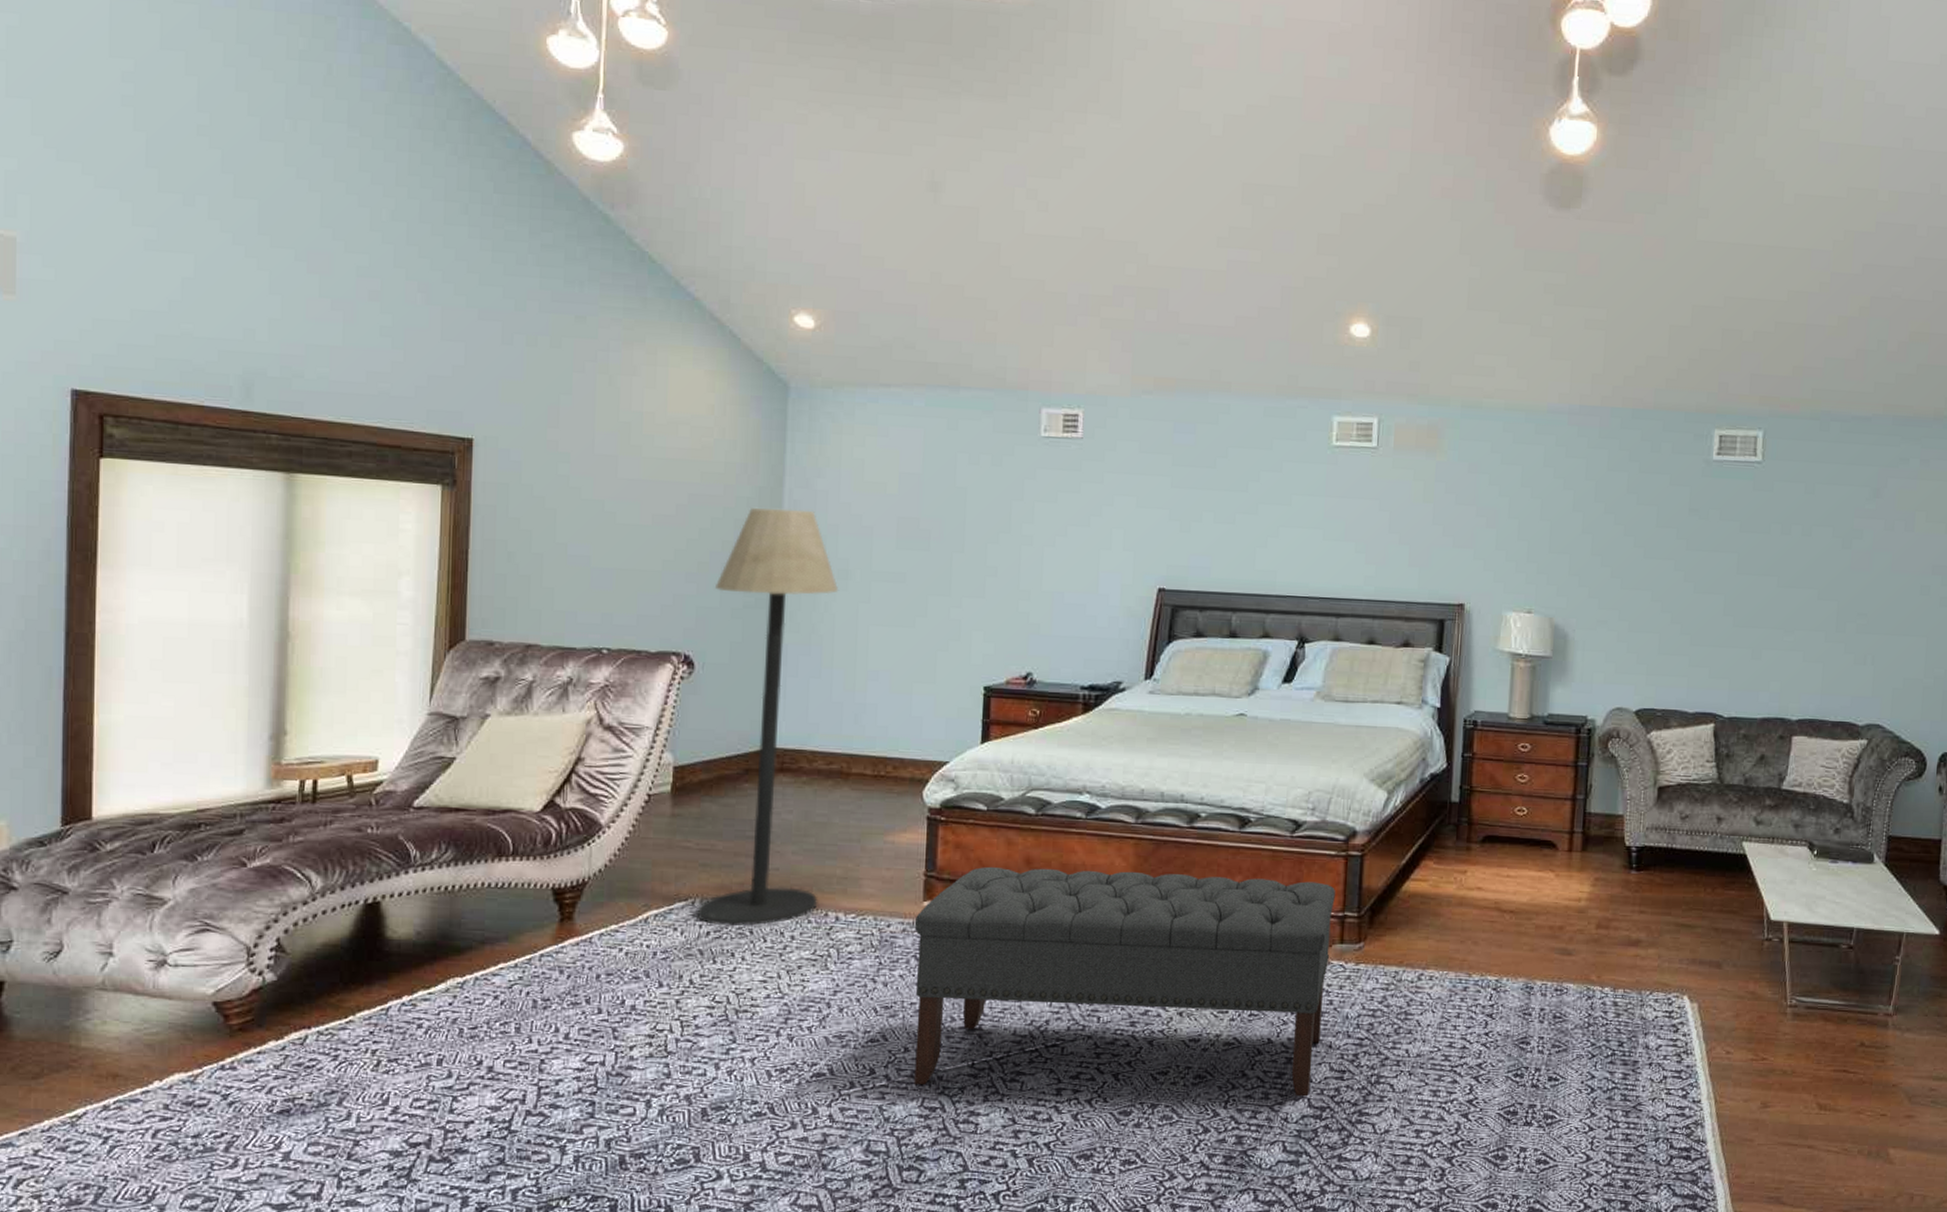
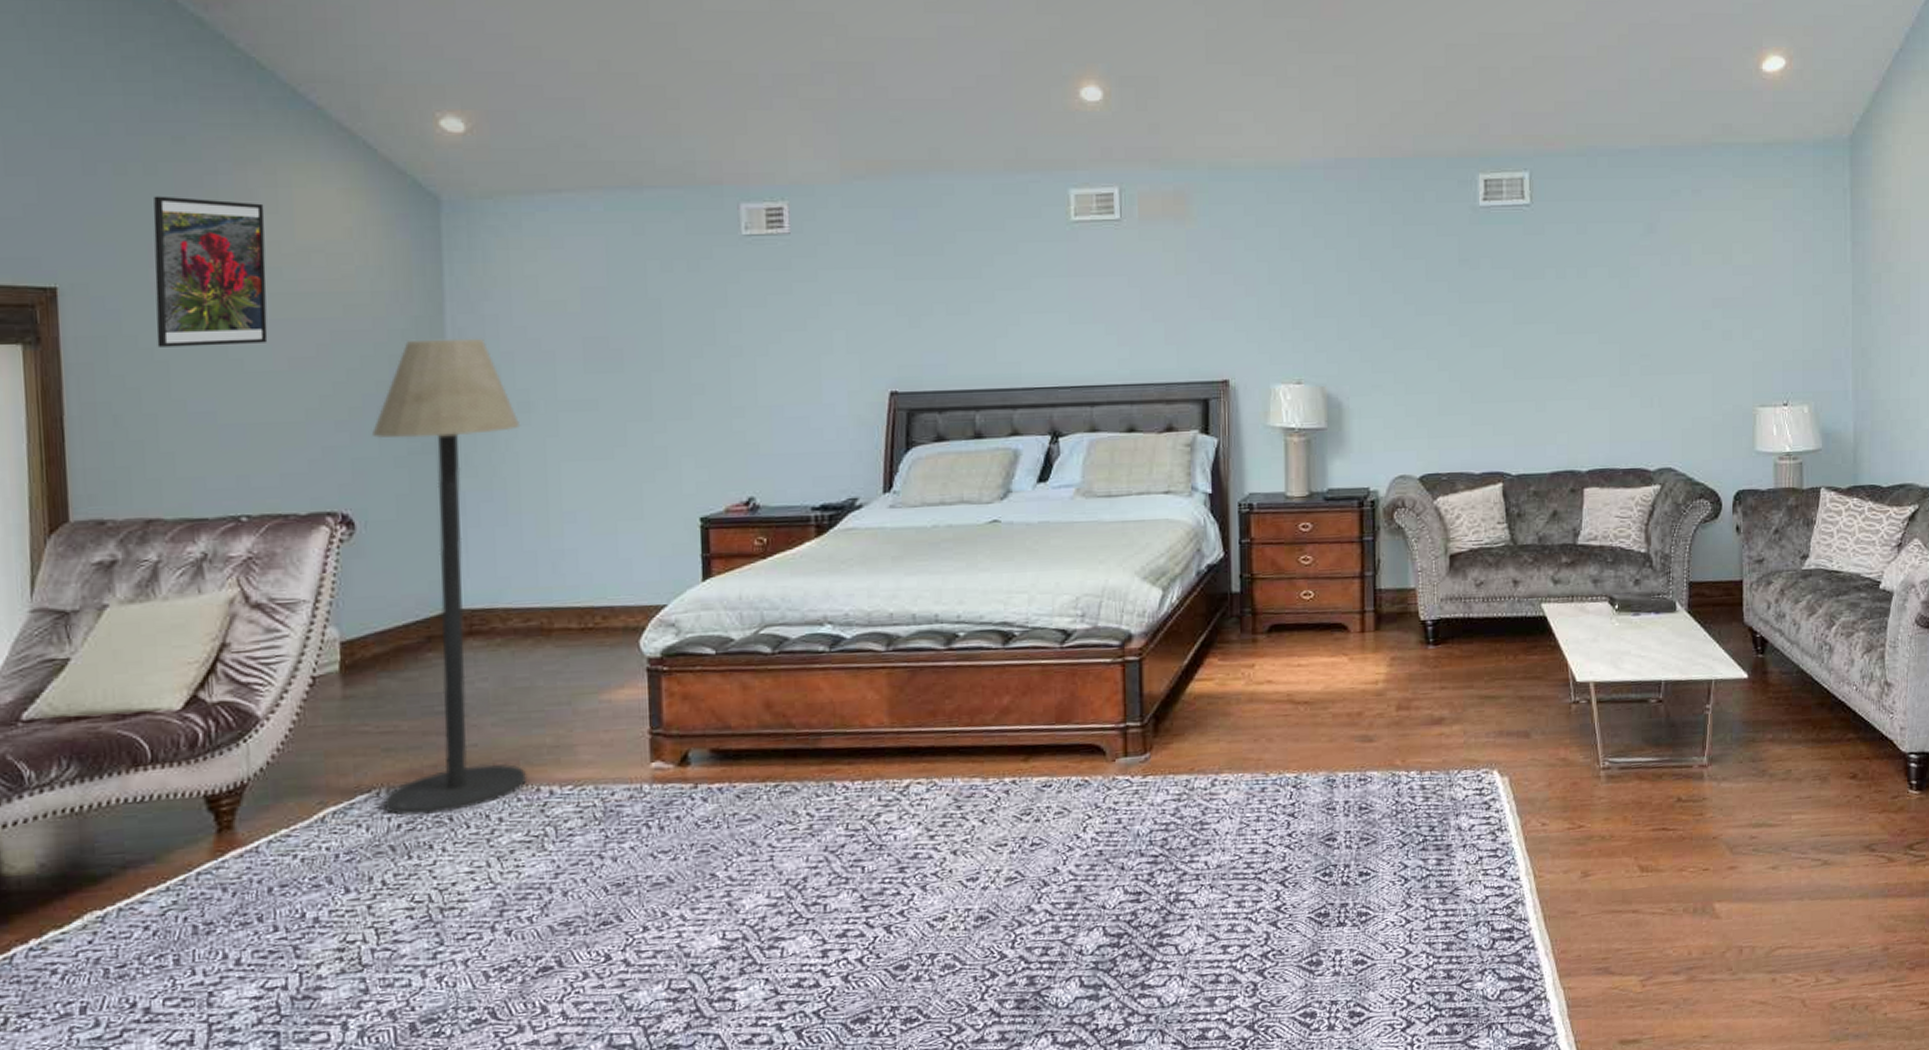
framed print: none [548,366,644,500] -> present [153,196,268,347]
bench: present [914,866,1335,1097] -> none [642,693,1114,965]

